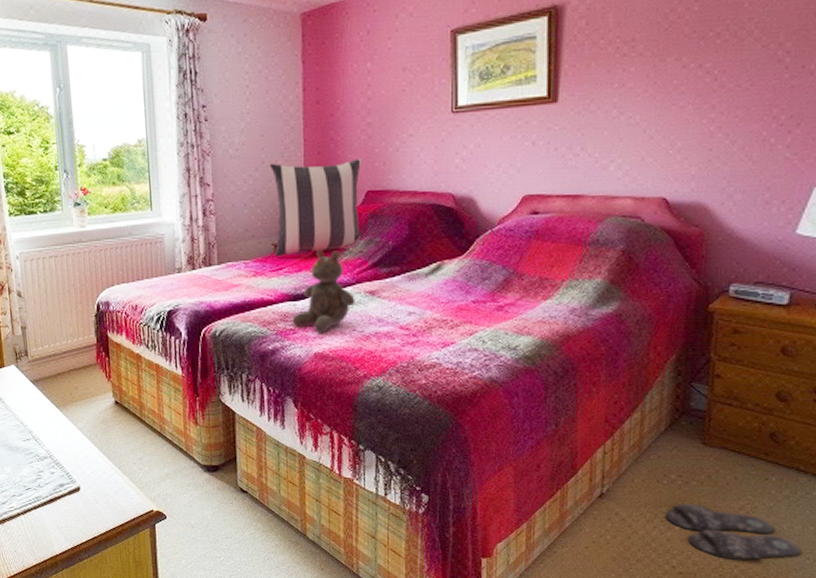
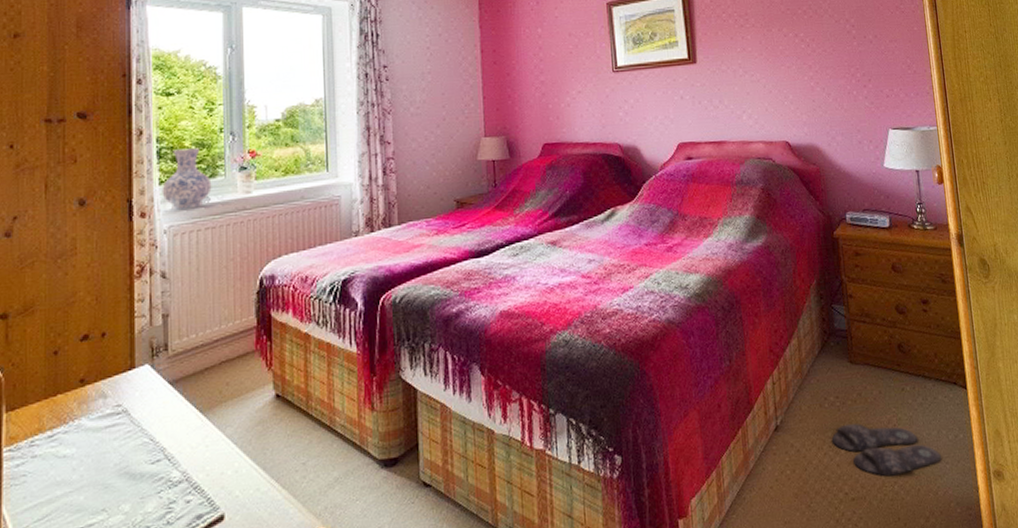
vase: none [11,184,52,239] -> present [162,148,212,210]
pillow: present [269,158,365,257] -> none [450,114,545,213]
teddy bear: present [292,249,355,333] -> none [476,202,538,289]

